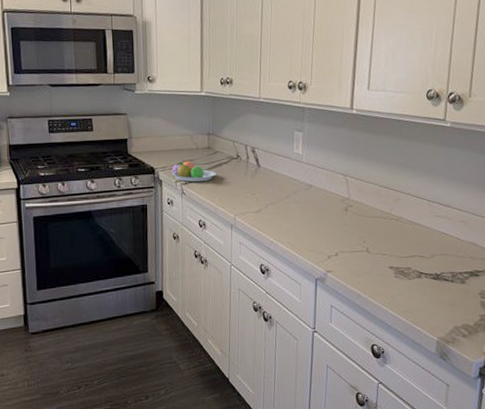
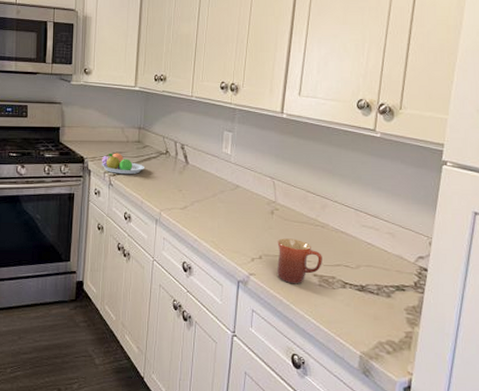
mug: none [352,233,398,278] -> present [276,238,322,284]

